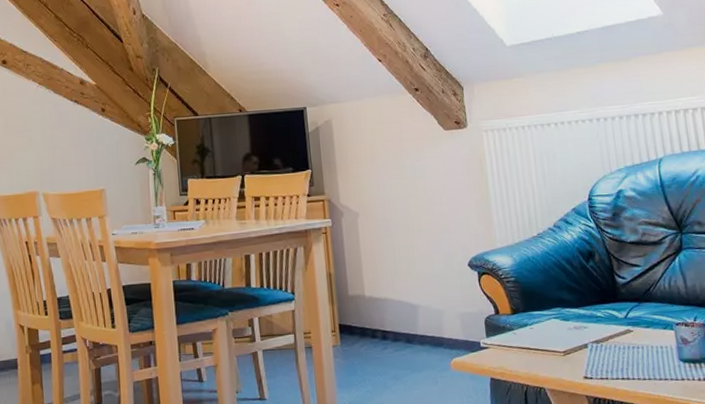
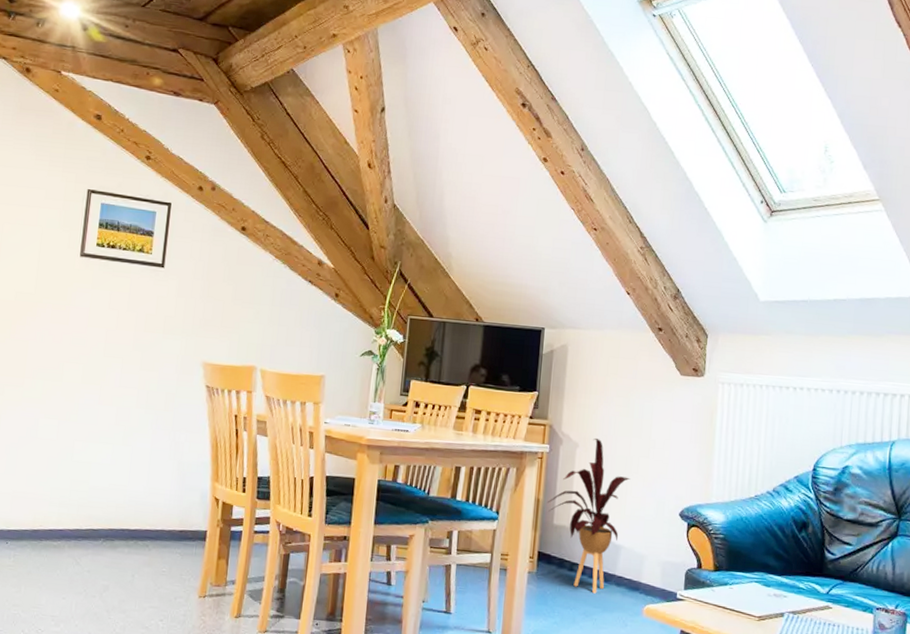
house plant: none [338,204,415,356] -> present [547,437,631,594]

